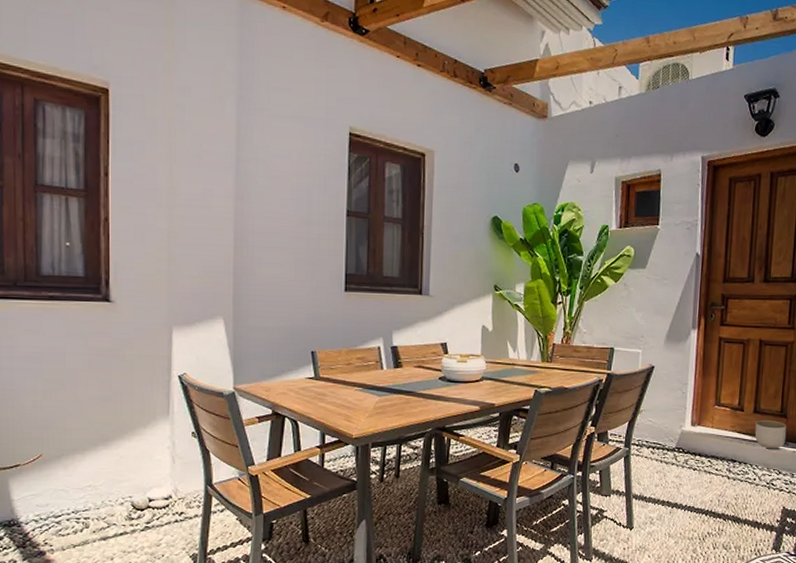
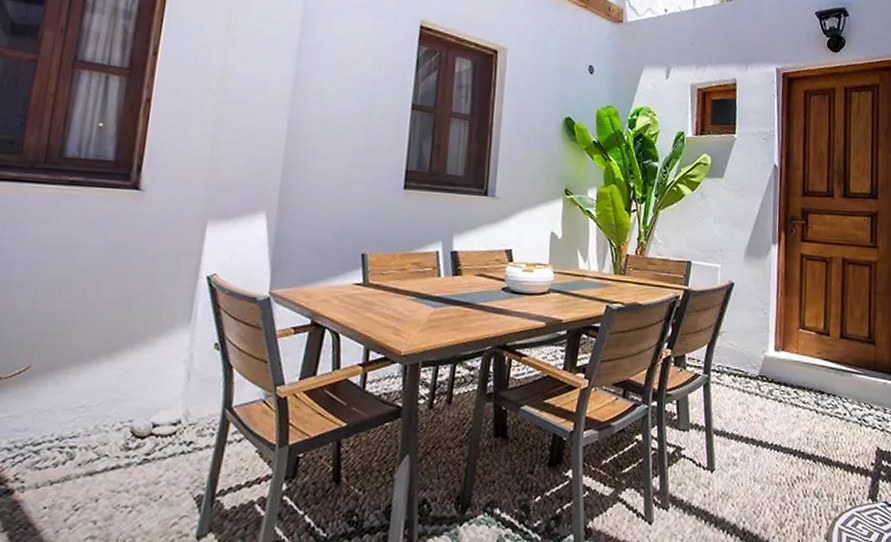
planter: present [754,420,787,449] -> none [842,346,876,380]

